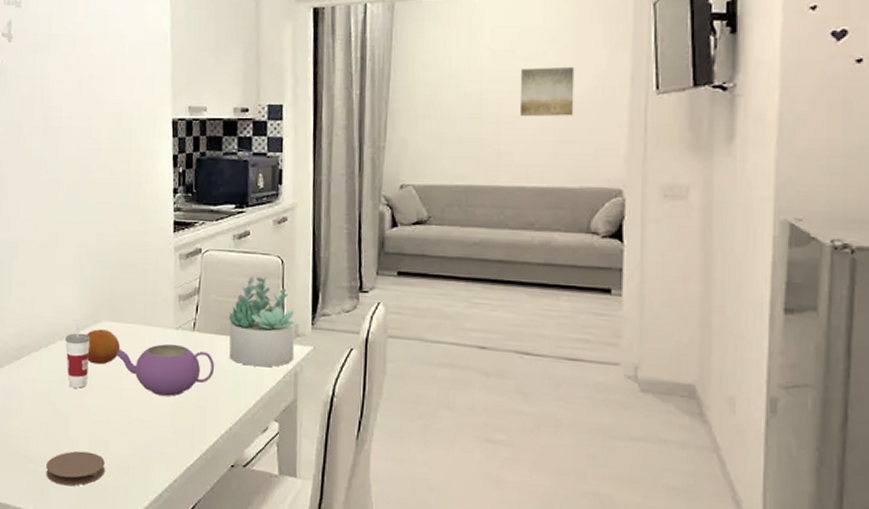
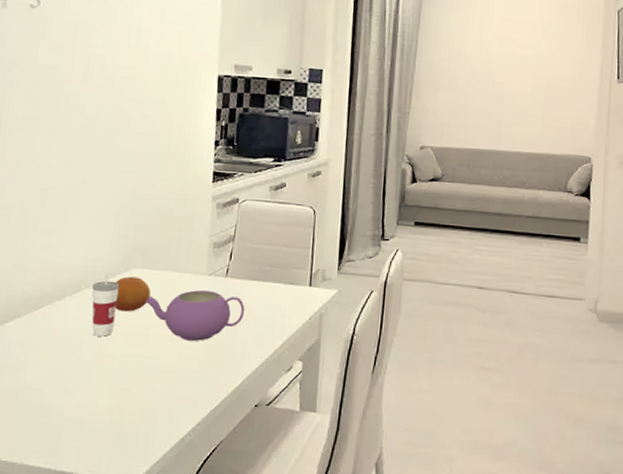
coaster: present [46,451,106,486] -> none [60,400,127,438]
succulent plant: present [228,276,295,368] -> none [259,225,323,310]
wall art: present [519,67,575,117] -> none [518,54,560,96]

